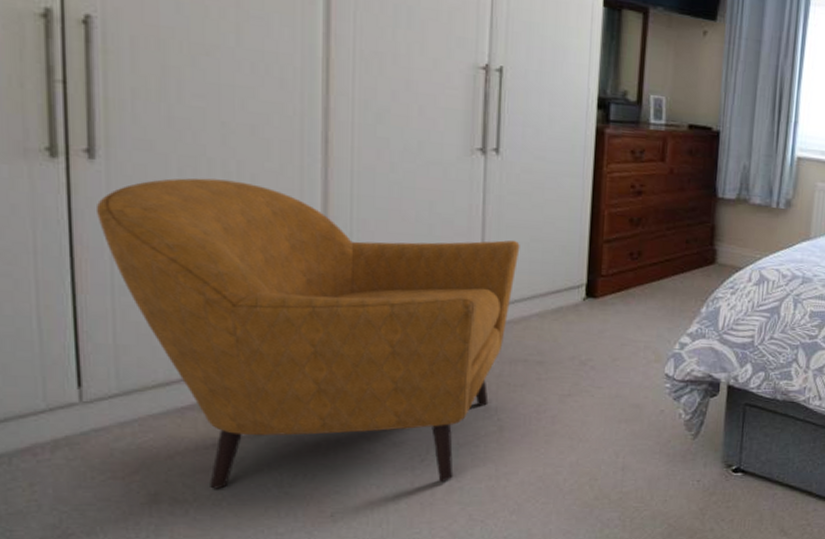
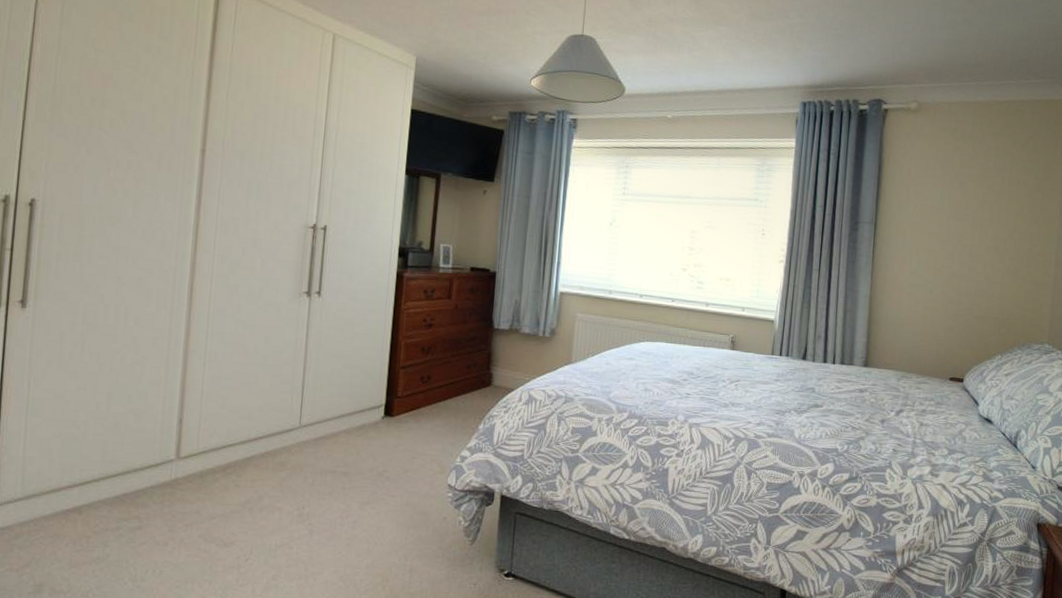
armchair: present [95,178,520,489] -> none [22,321,334,582]

